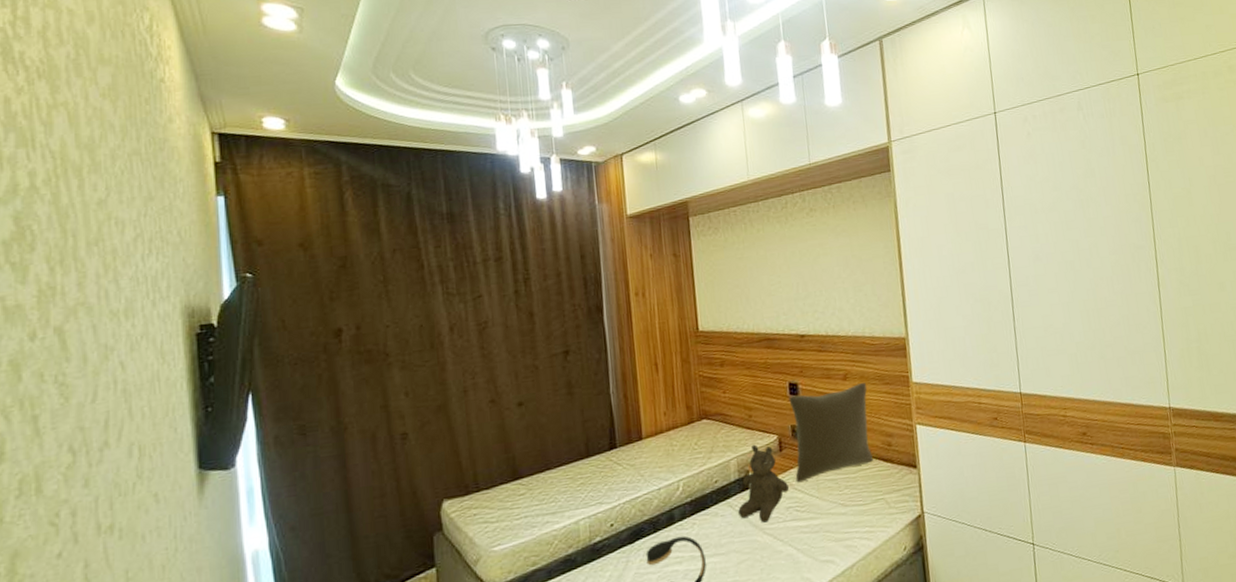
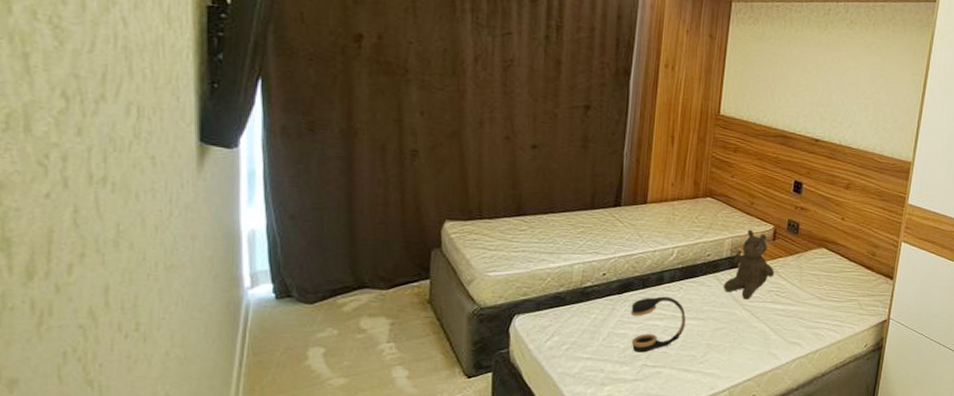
pillow: present [788,383,873,483] -> none [782,193,865,272]

